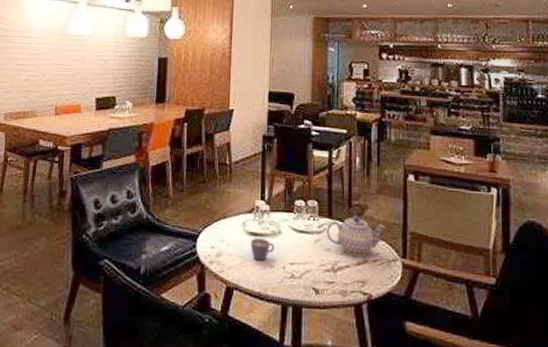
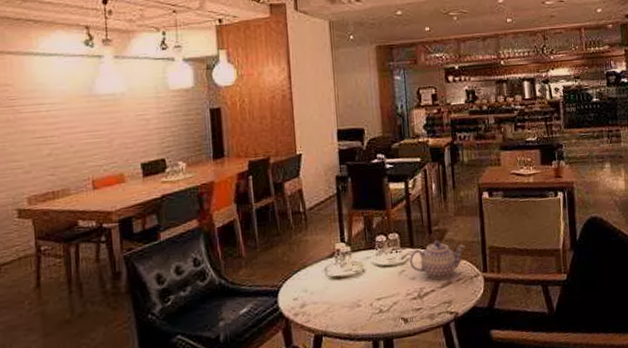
cup: present [250,237,275,261] -> none [334,279,360,303]

